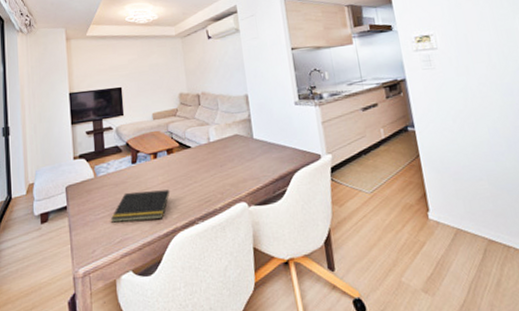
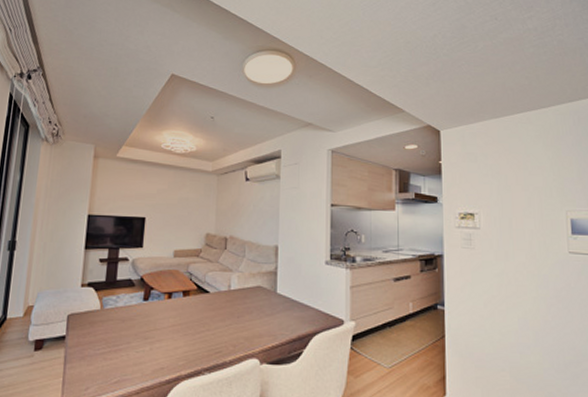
notepad: present [111,189,170,223] -> none [111,330,180,365]

